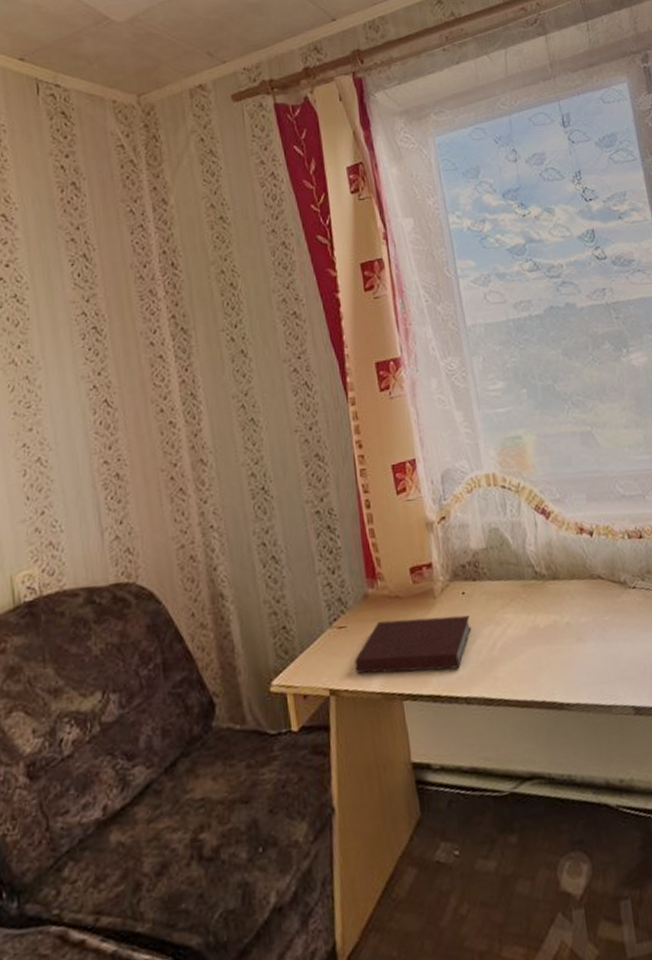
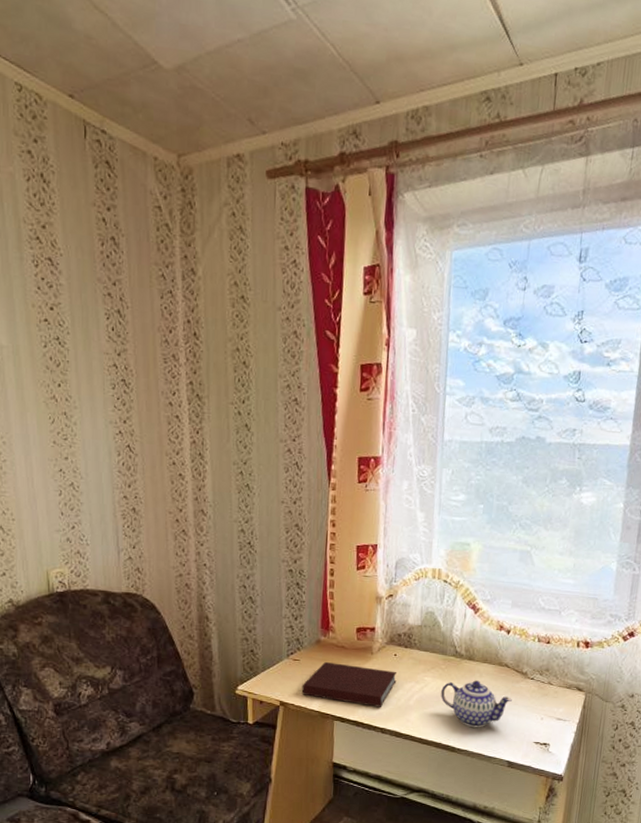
teapot: none [529,604,617,671] -> present [441,680,512,728]

